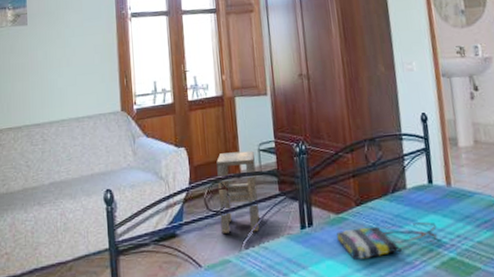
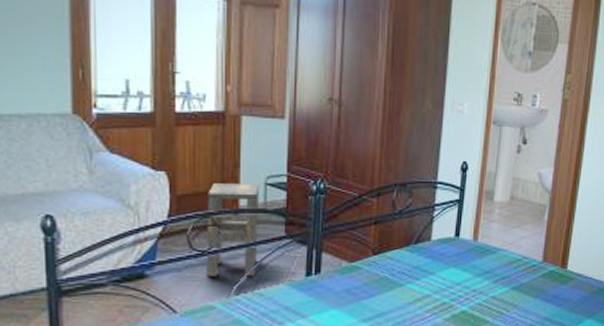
tote bag: present [336,222,439,260] -> none [345,275,455,310]

